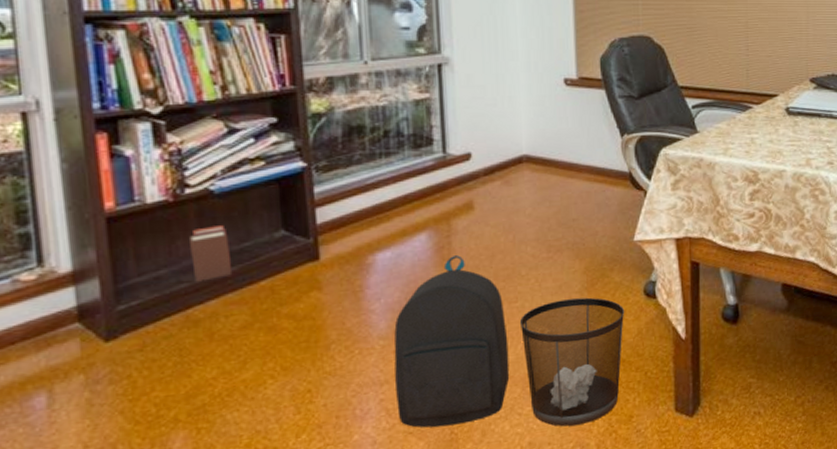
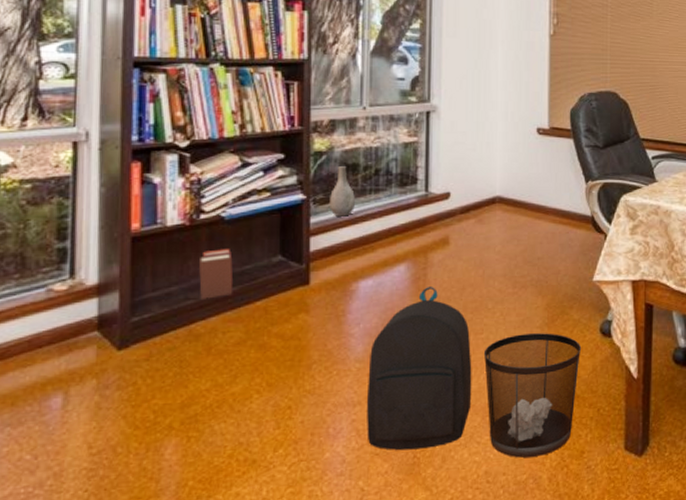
vase: none [334,129,364,185] -> present [330,166,355,216]

